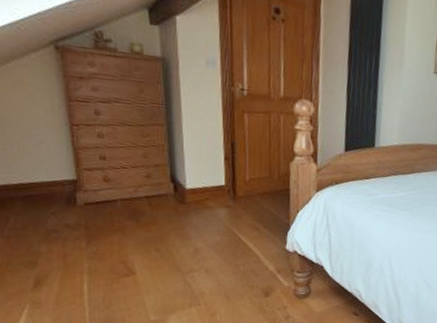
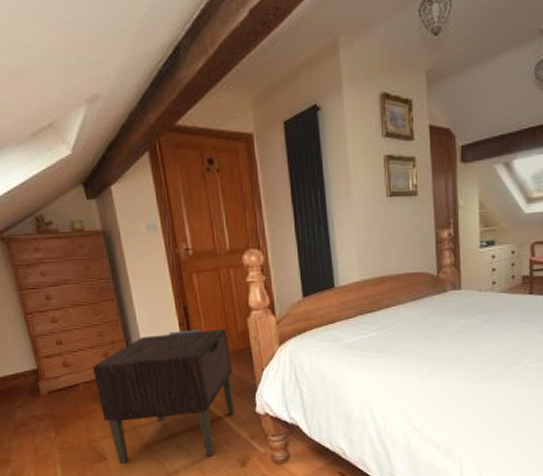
nightstand: none [133,163,270,284] -> present [92,328,234,464]

